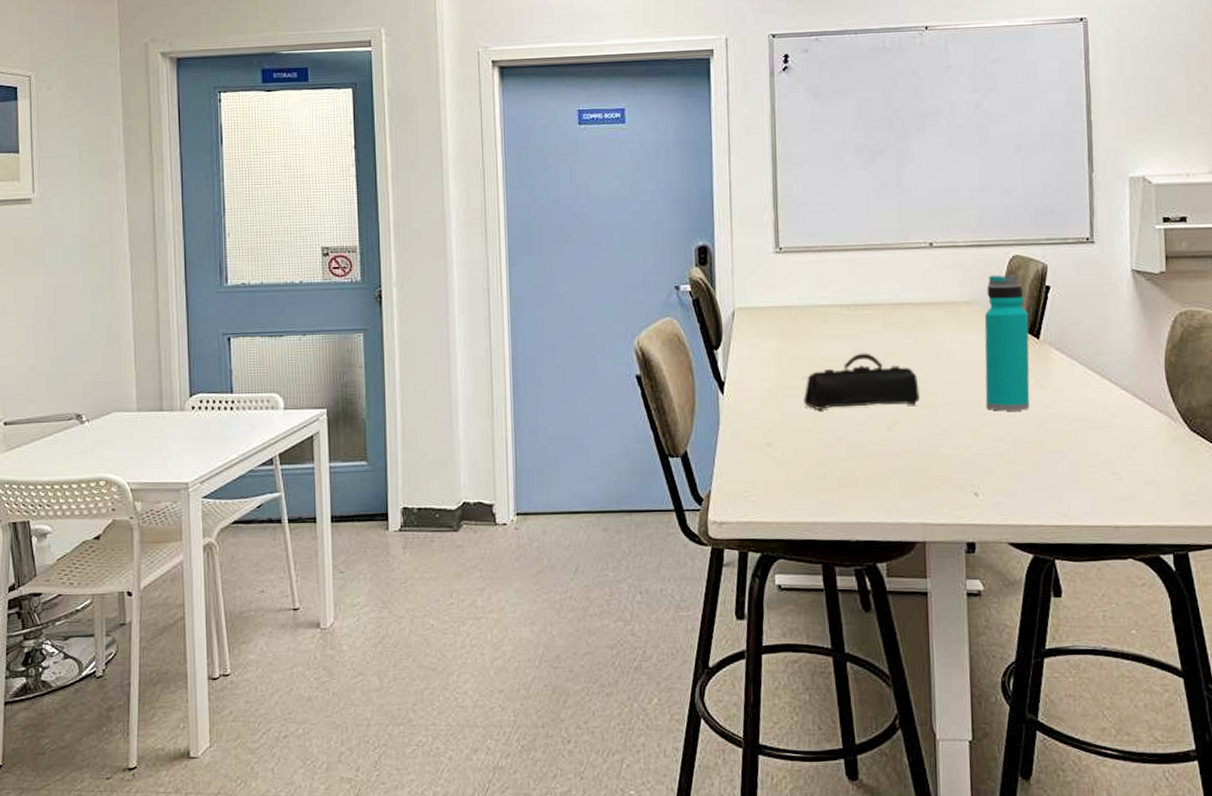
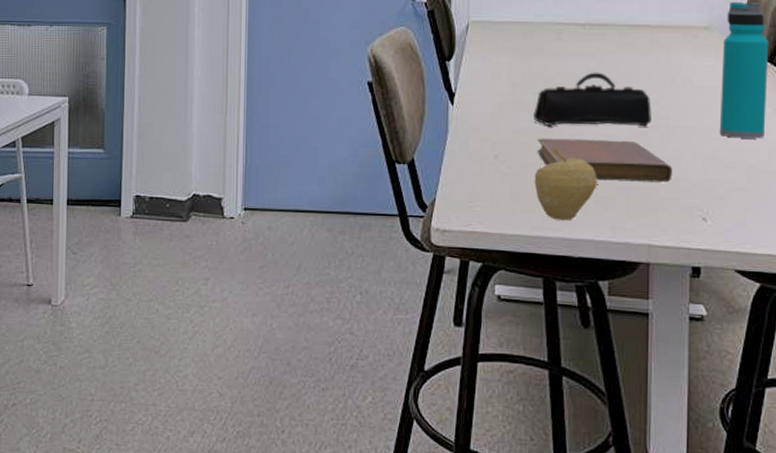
fruit: none [808,431,870,505] -> present [534,147,597,221]
notebook: none [809,420,943,462] -> present [537,138,673,183]

